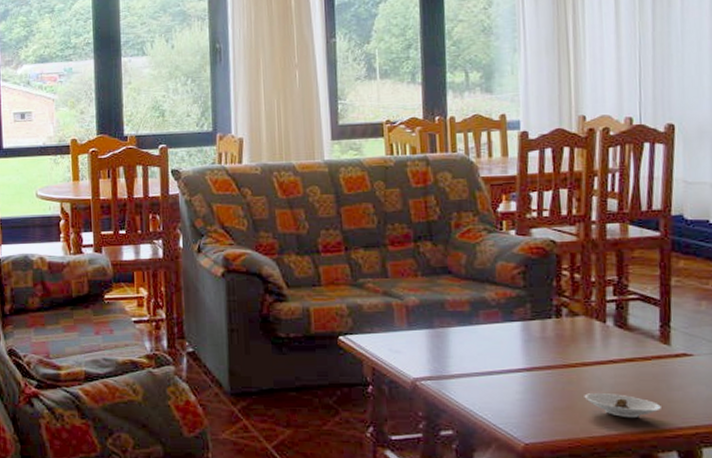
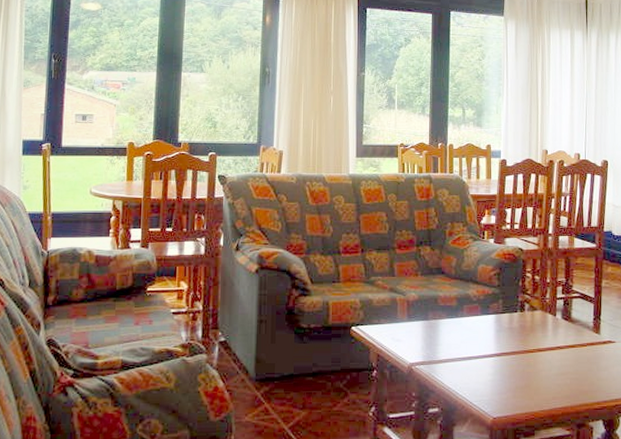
saucer: present [584,393,661,419] -> none [538,374,592,394]

